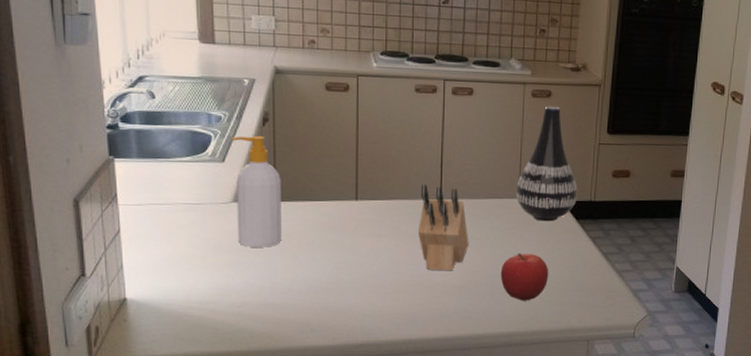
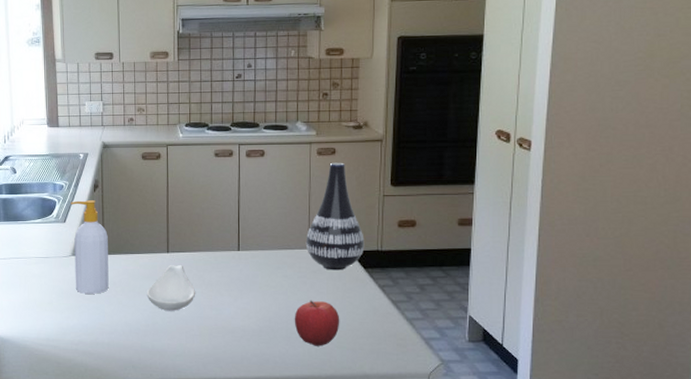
spoon rest: none [329,213,389,266] -> present [146,264,195,311]
knife block: present [417,183,469,271] -> none [219,237,265,317]

